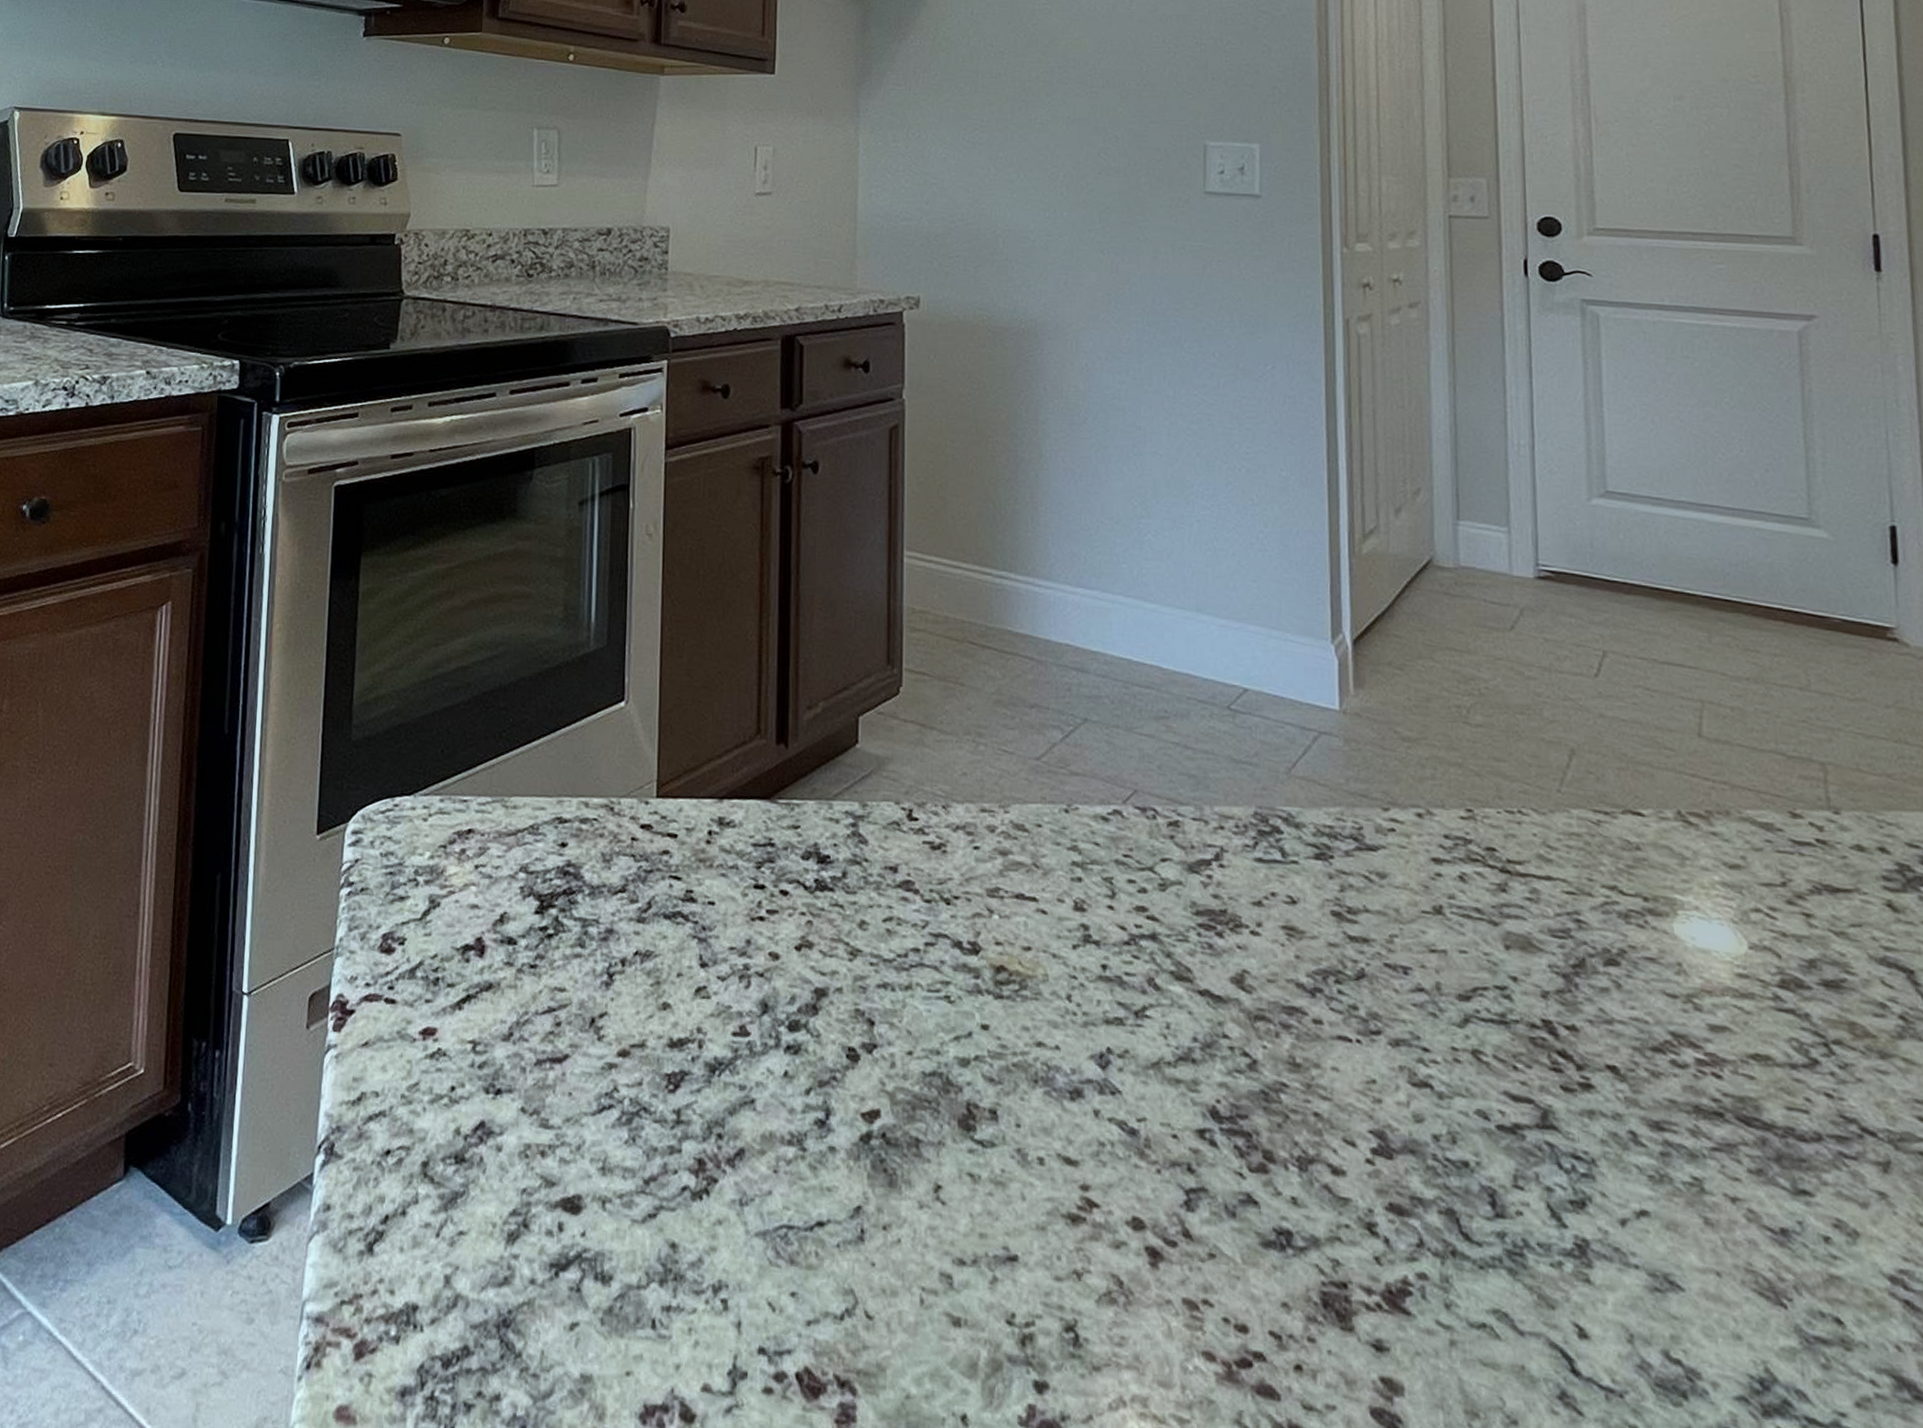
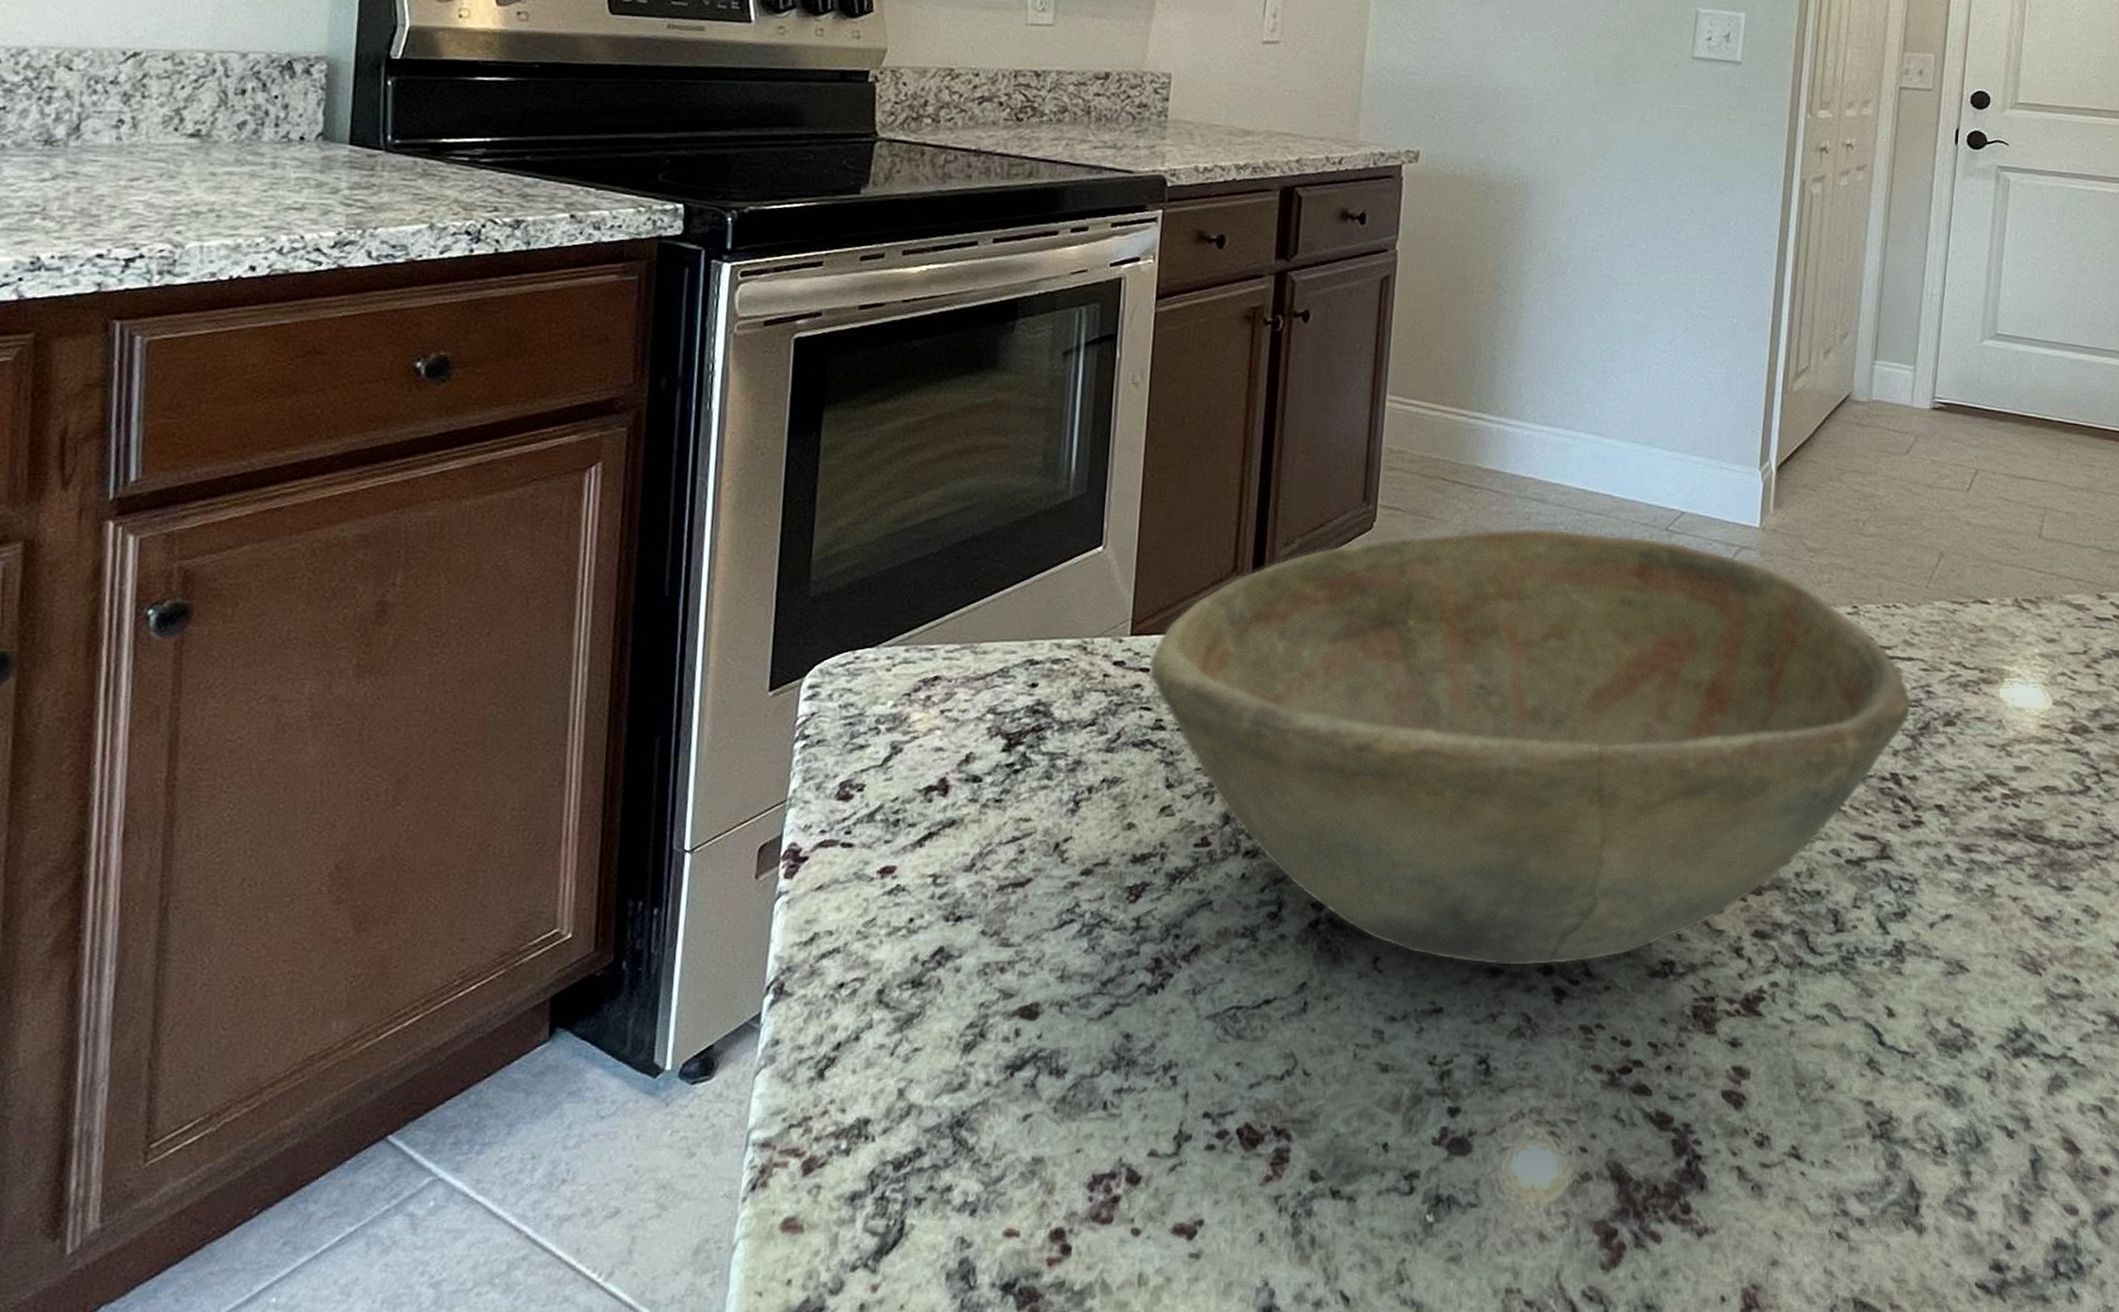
bowl: none [676,699,1559,1220] -> present [1149,527,1912,967]

